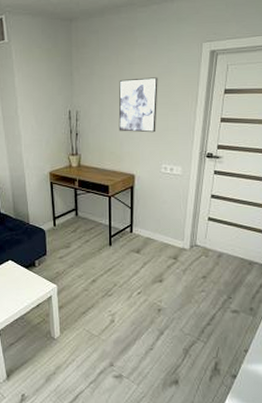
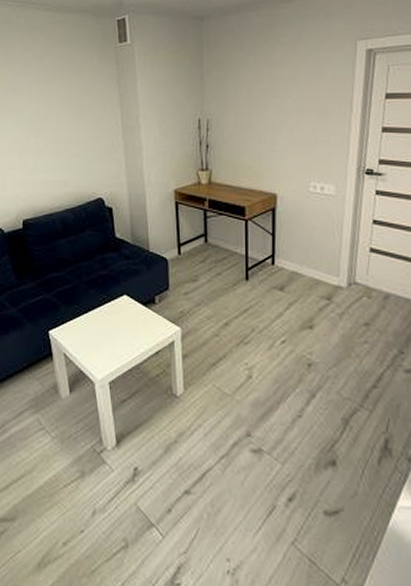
wall art: present [118,77,158,133] -> none [257,80,304,145]

